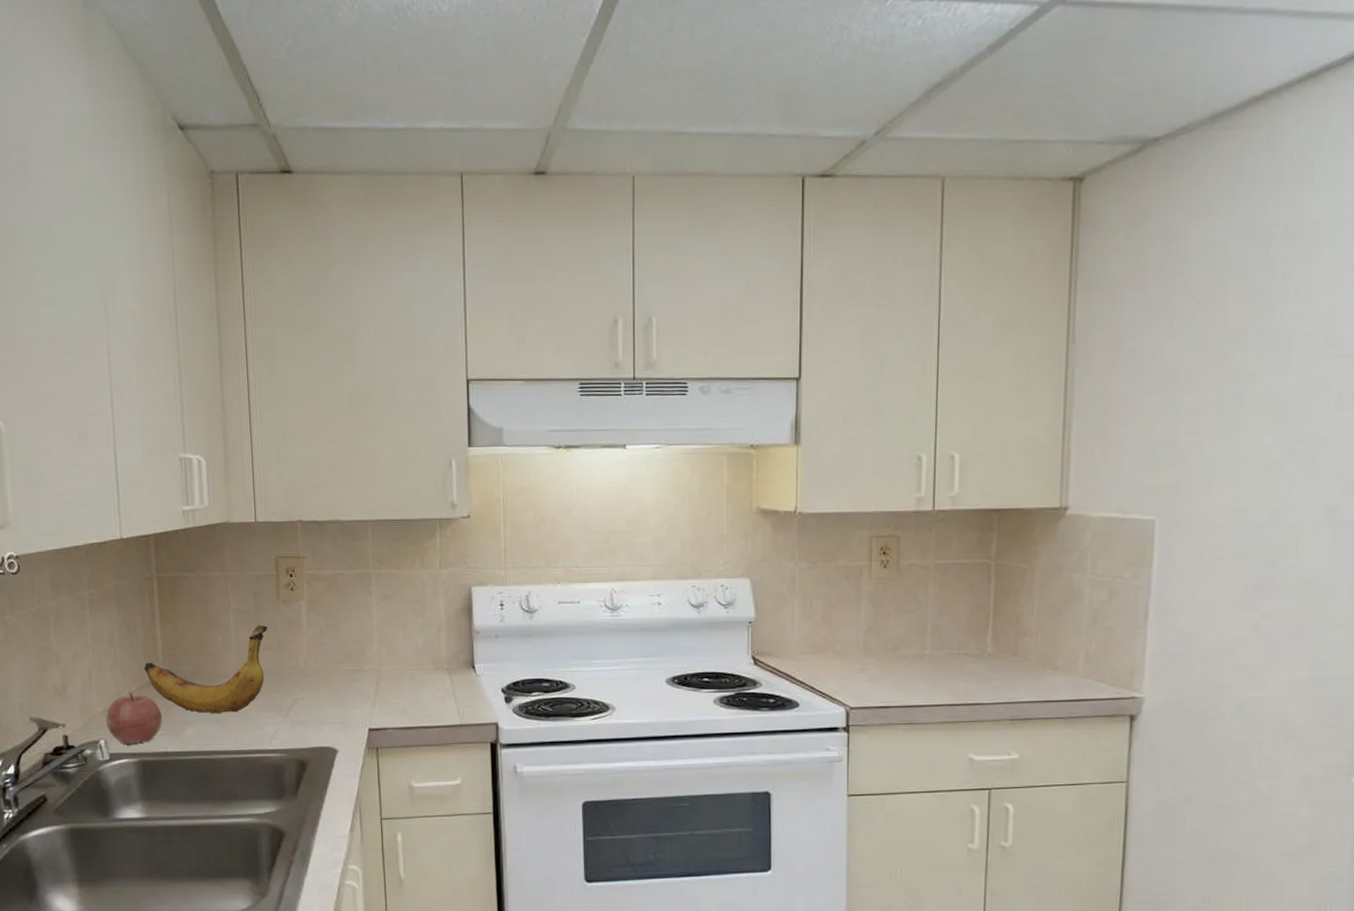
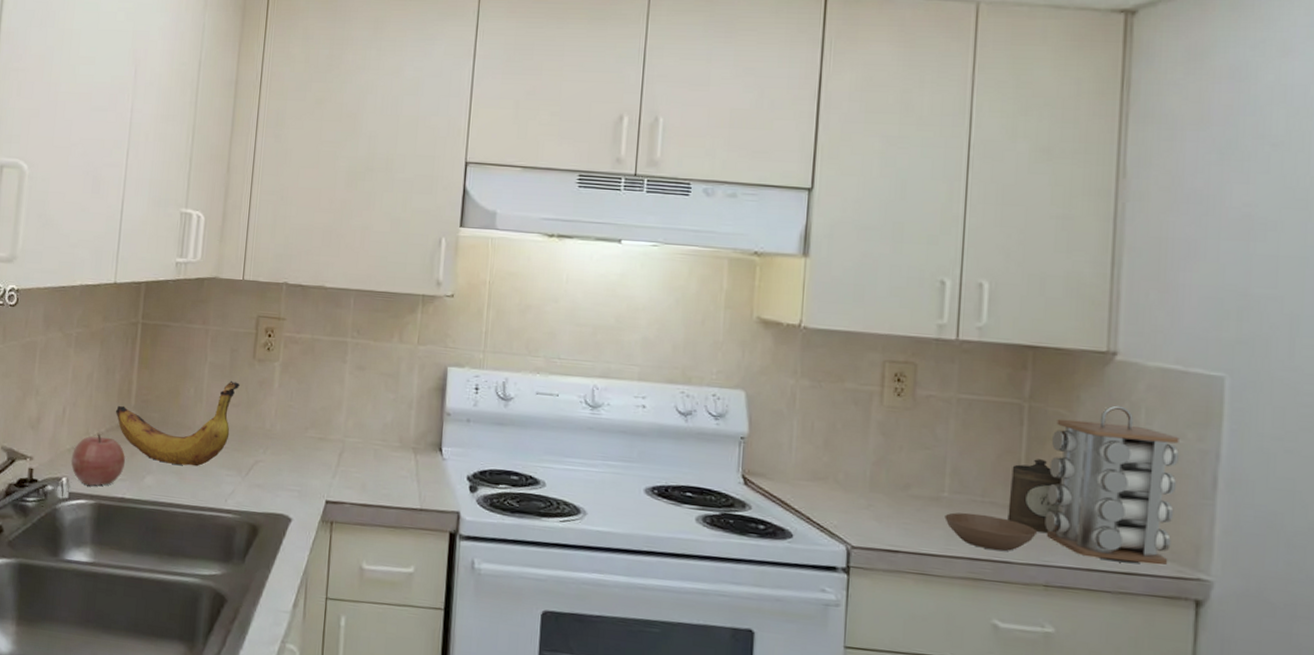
bowl: none [927,665,1003,695] -> present [944,512,1037,551]
canister: none [979,610,1023,674] -> present [1007,459,1061,533]
spice rack: none [1010,555,1118,692] -> present [1045,405,1179,566]

